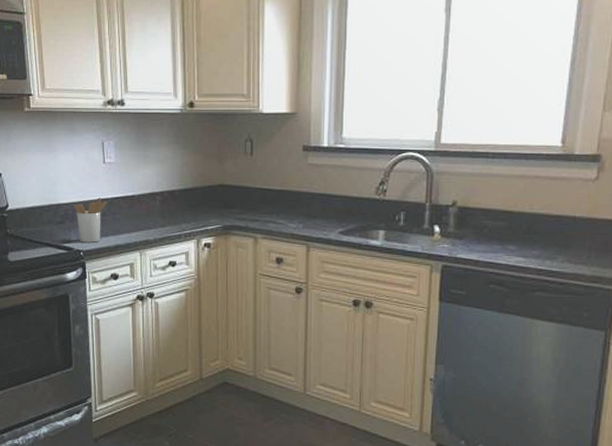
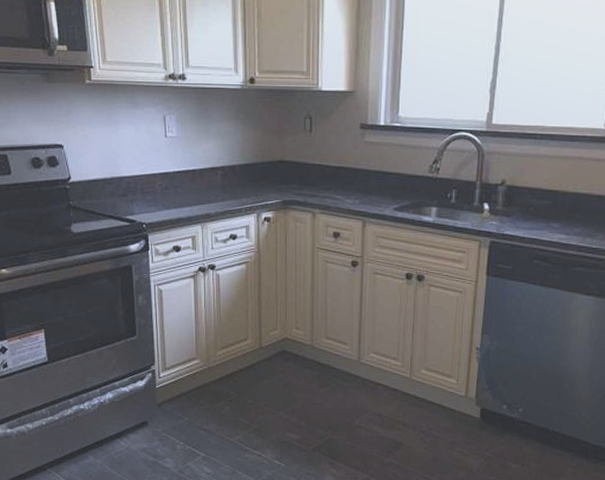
utensil holder: present [74,197,107,242] -> none [136,171,169,215]

